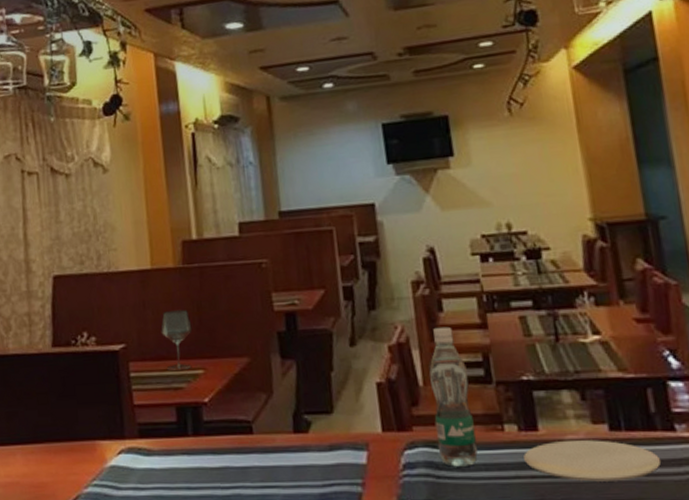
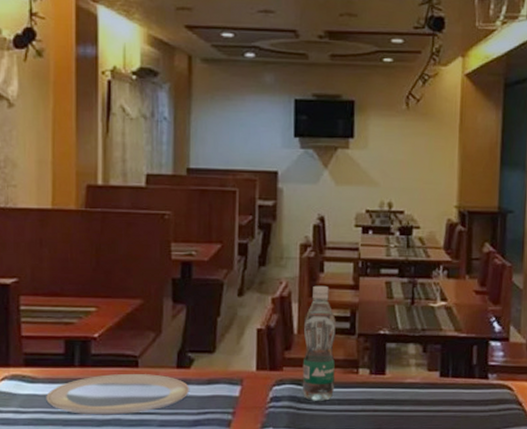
wine glass: present [161,310,193,372] -> none [56,251,89,308]
plate: none [163,441,312,490] -> present [46,374,190,415]
plate: present [523,439,662,482] -> none [370,382,474,415]

